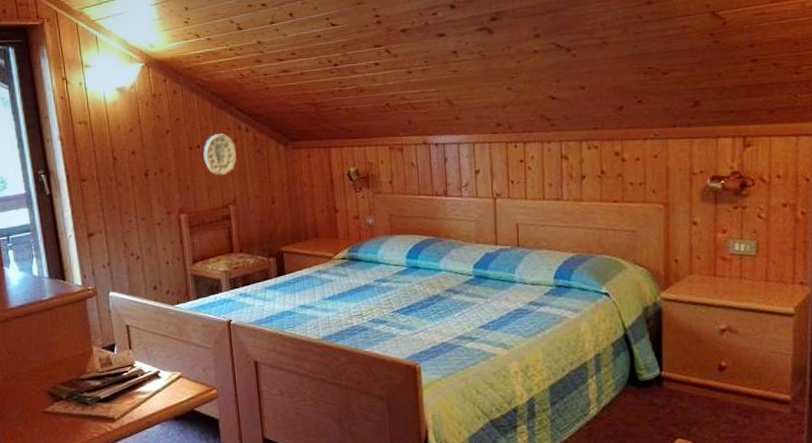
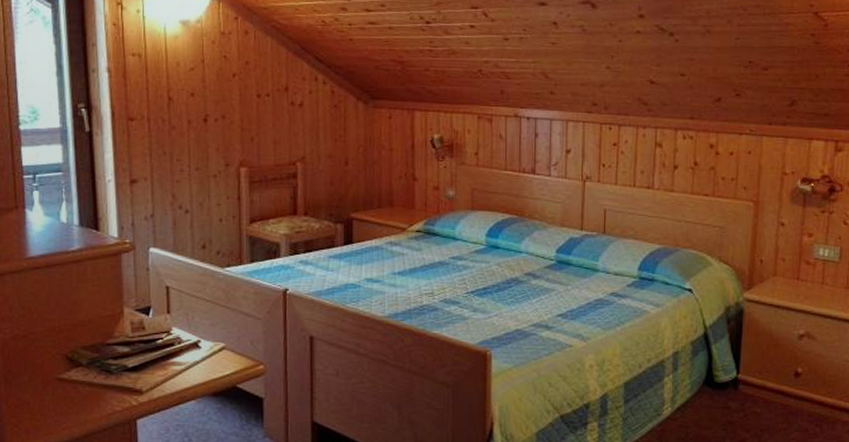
decorative plate: present [203,133,236,176] -> none [273,83,310,130]

